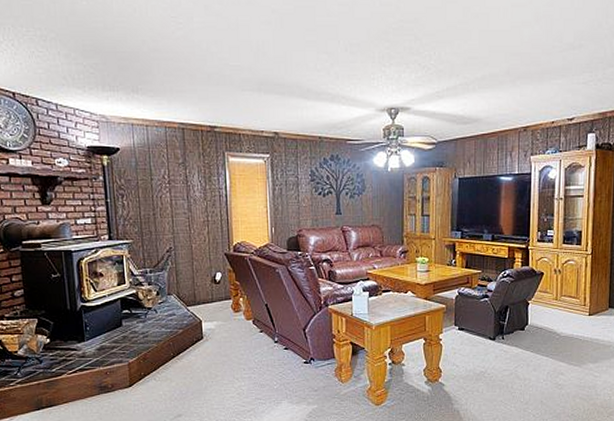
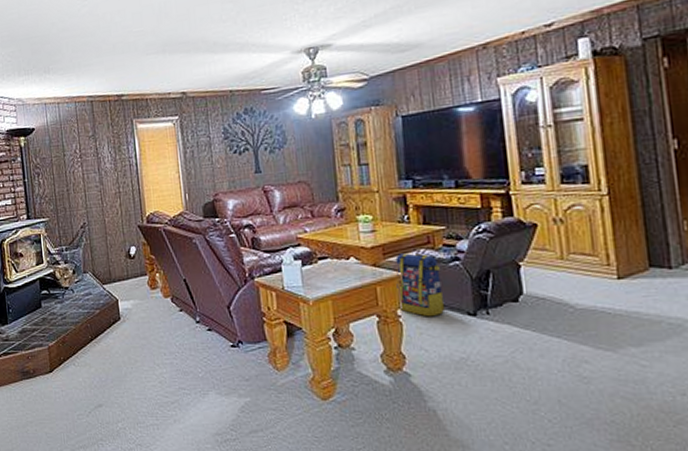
backpack: none [441,290,474,341] -> present [395,253,446,317]

